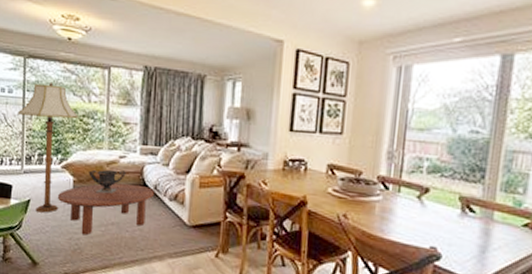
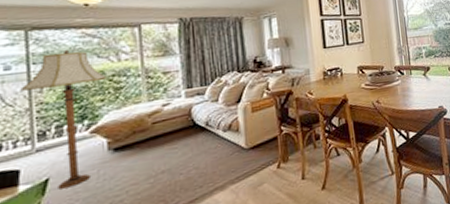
coffee table: present [57,183,155,236] -> none [87,125,207,195]
decorative urn: present [89,169,126,194] -> none [126,117,172,147]

